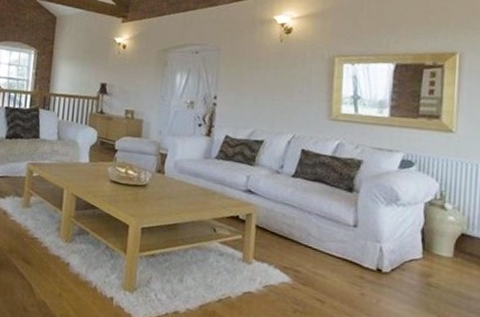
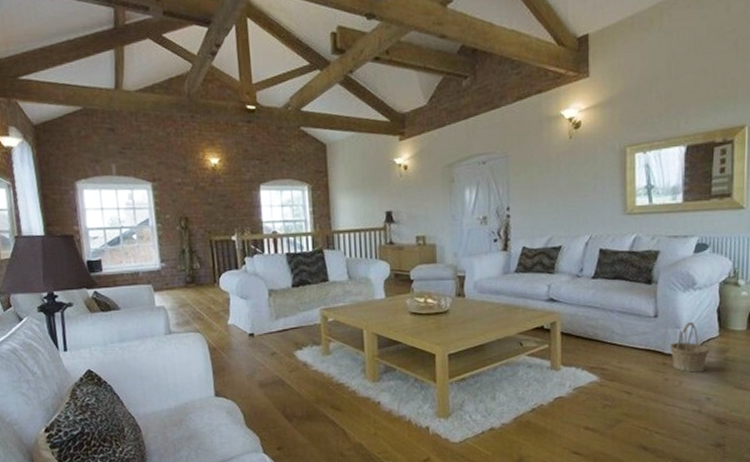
basket: none [367,237,412,294] -> present [669,321,710,373]

